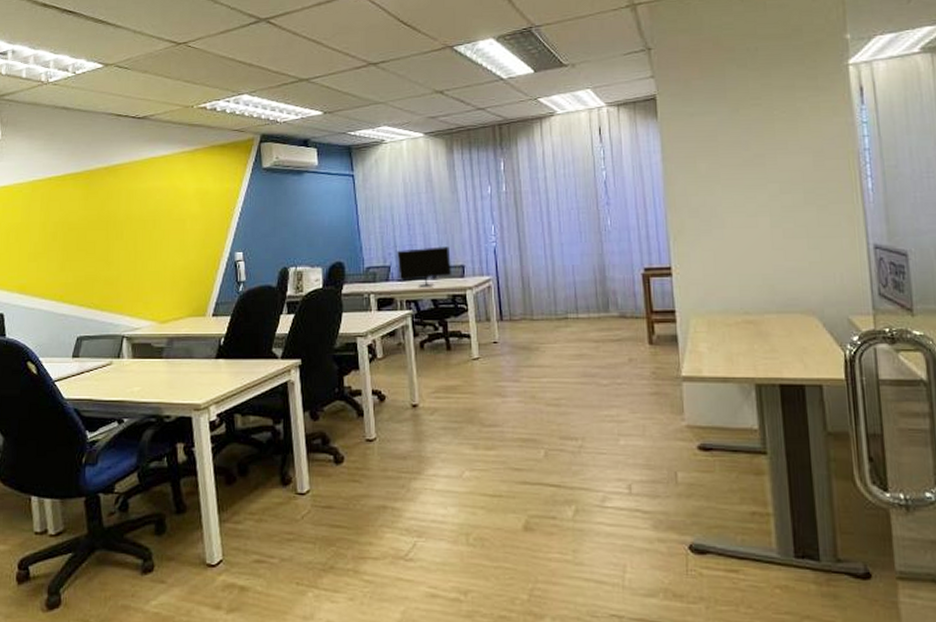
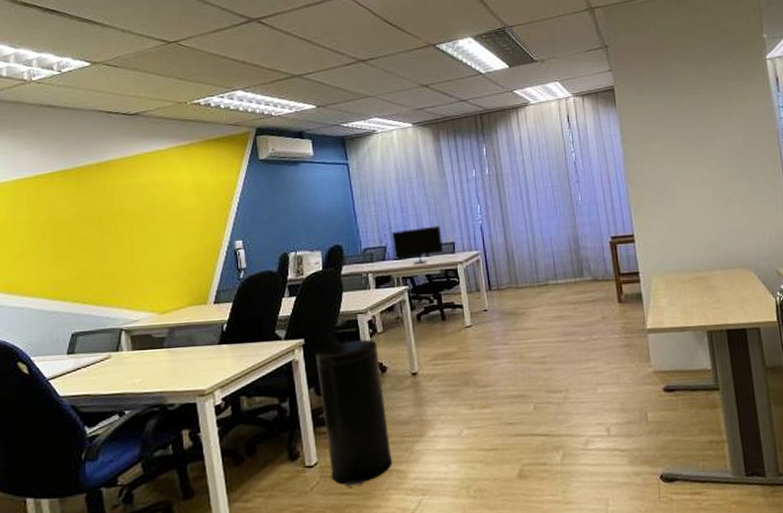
pedal bin: none [312,364,387,519] -> present [315,339,392,486]

